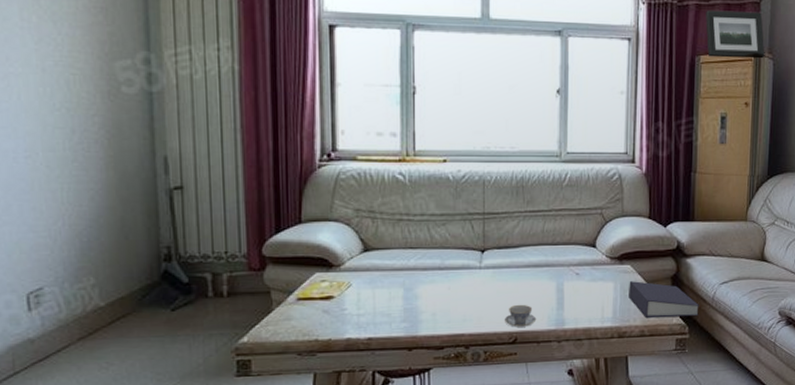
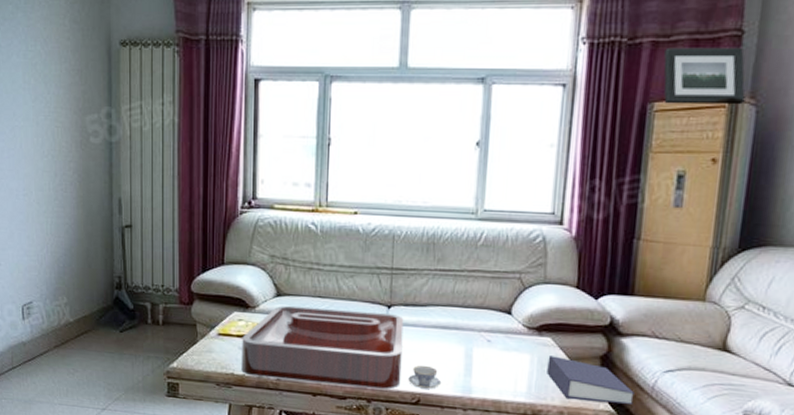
decorative tray: none [326,258,498,339] -> present [241,305,404,390]

